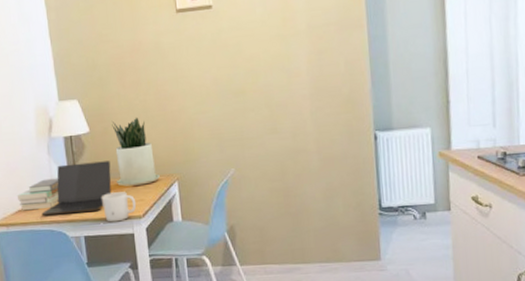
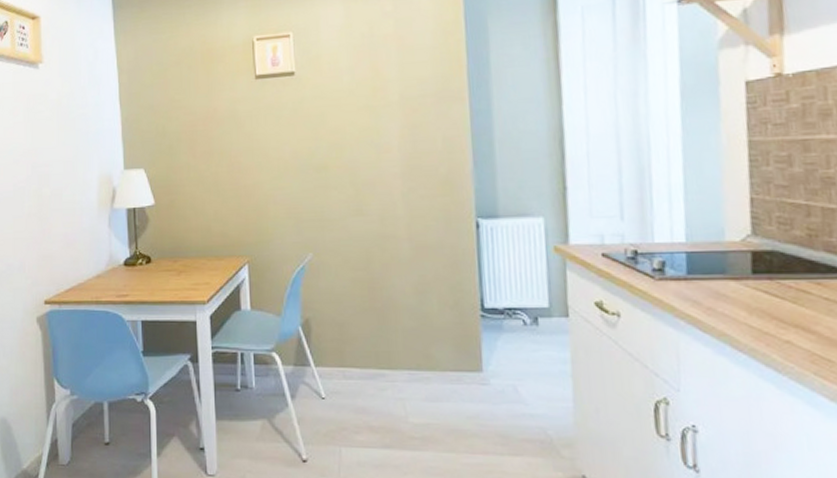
books: present [17,178,59,211] -> none [72,253,118,288]
laptop: present [41,161,112,216] -> none [97,237,175,295]
mug: present [102,191,137,222] -> none [163,273,201,307]
planter: present [111,117,161,187] -> none [179,190,230,268]

